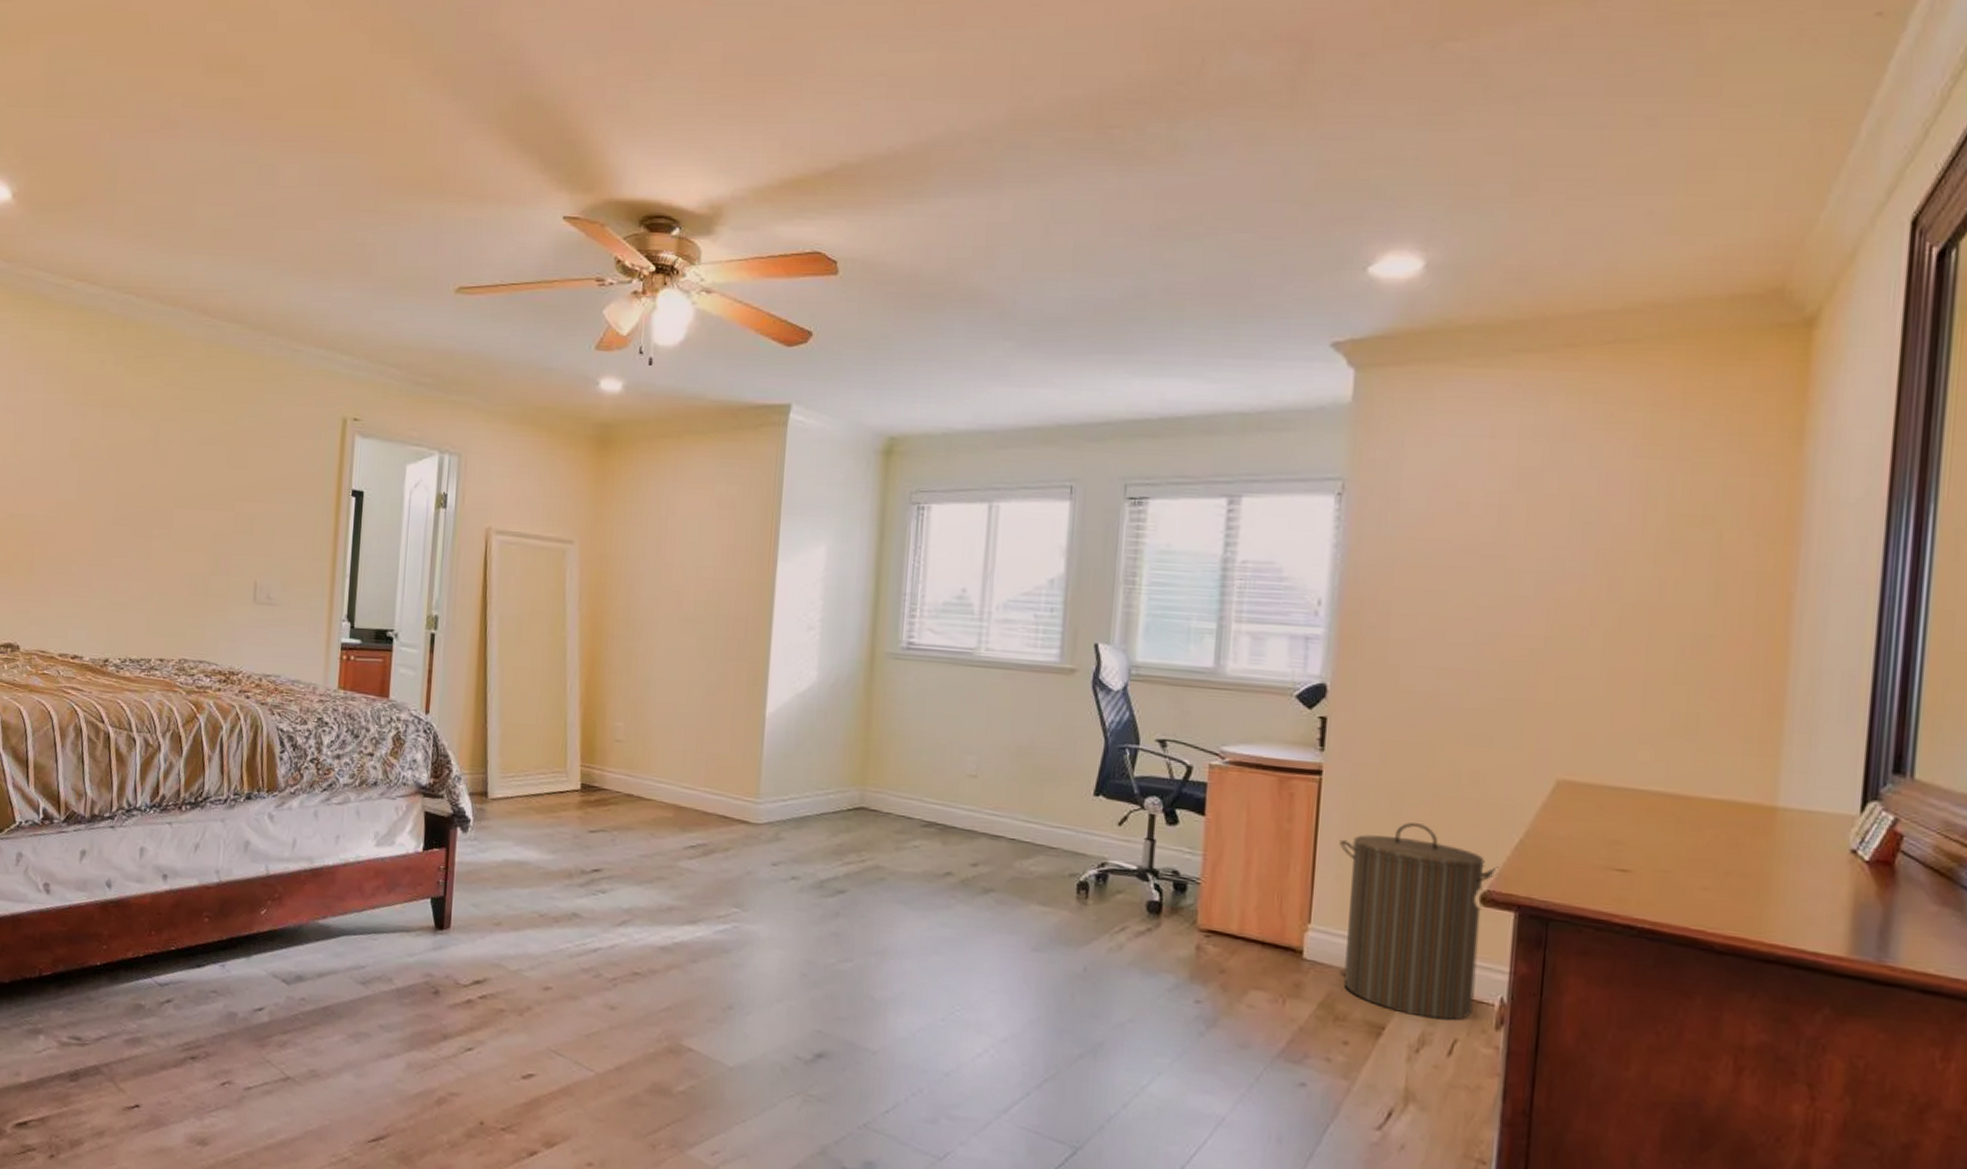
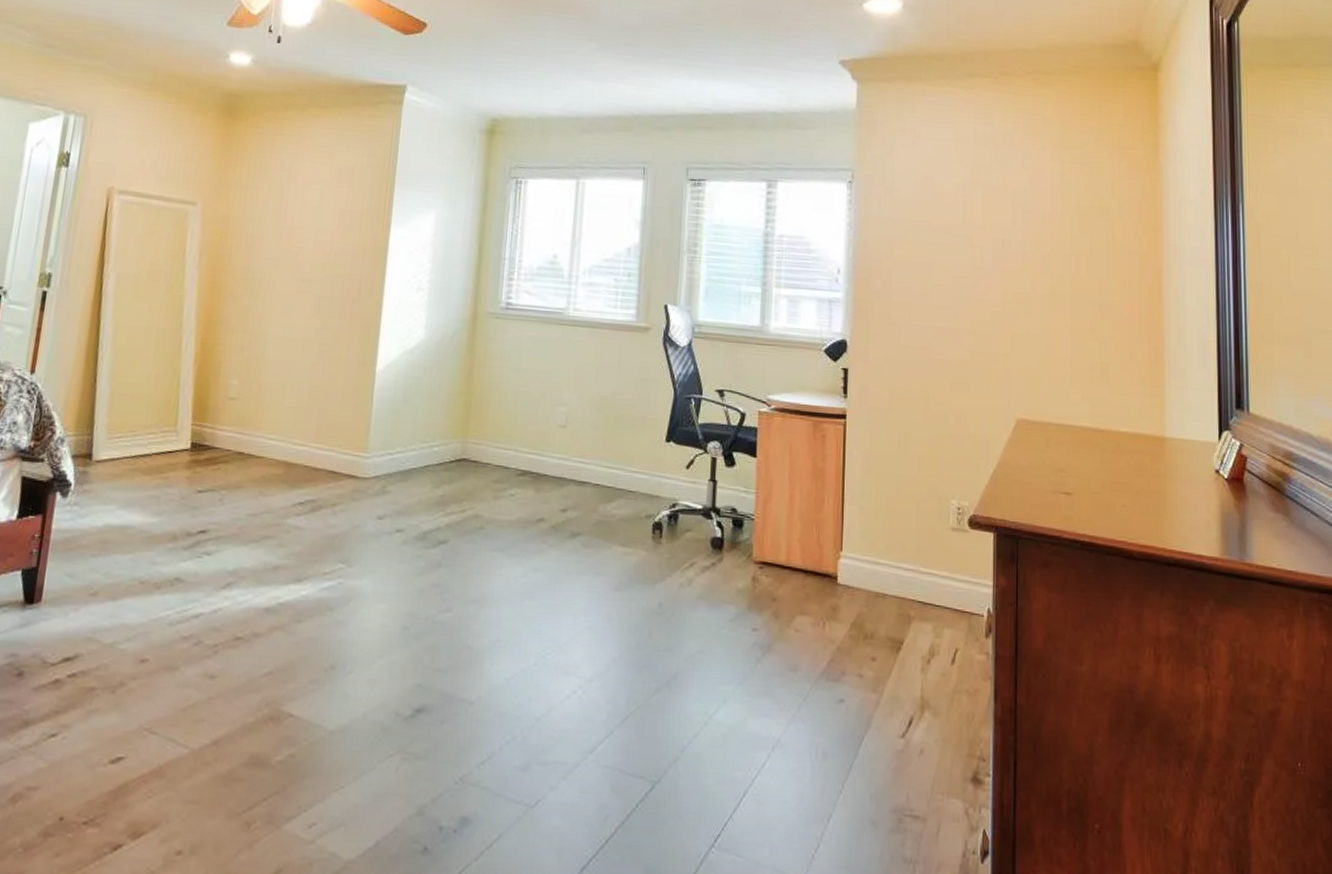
laundry hamper: present [1339,822,1499,1020] -> none [862,458,980,632]

